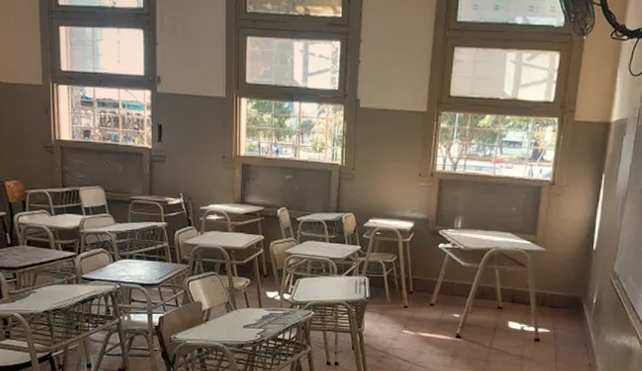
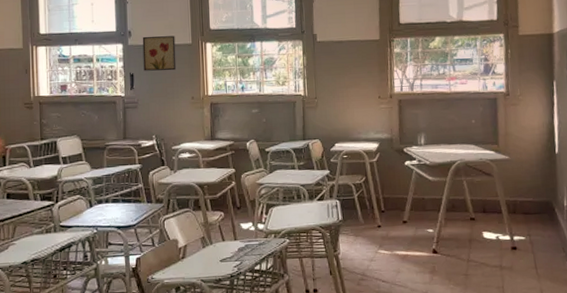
wall art: none [172,84,208,125] -> present [142,36,177,71]

